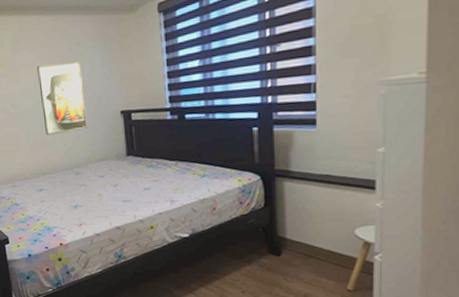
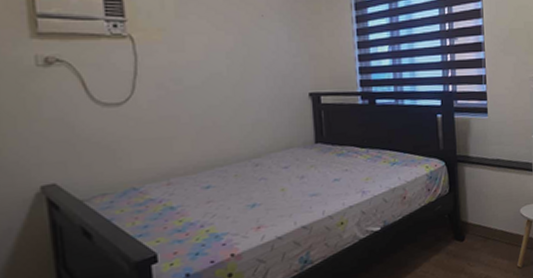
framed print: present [37,62,87,135] -> none [209,34,270,119]

